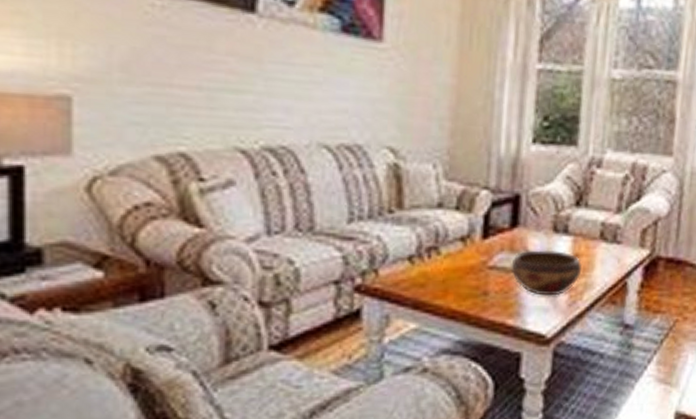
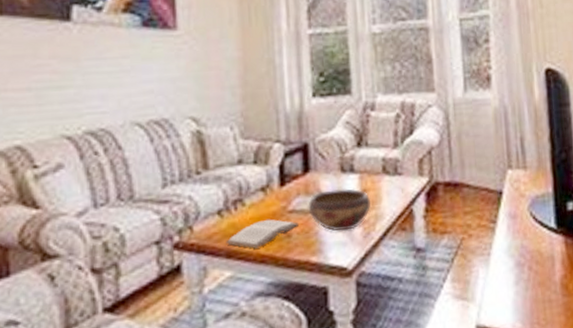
book: none [414,272,498,303] -> present [226,219,299,249]

